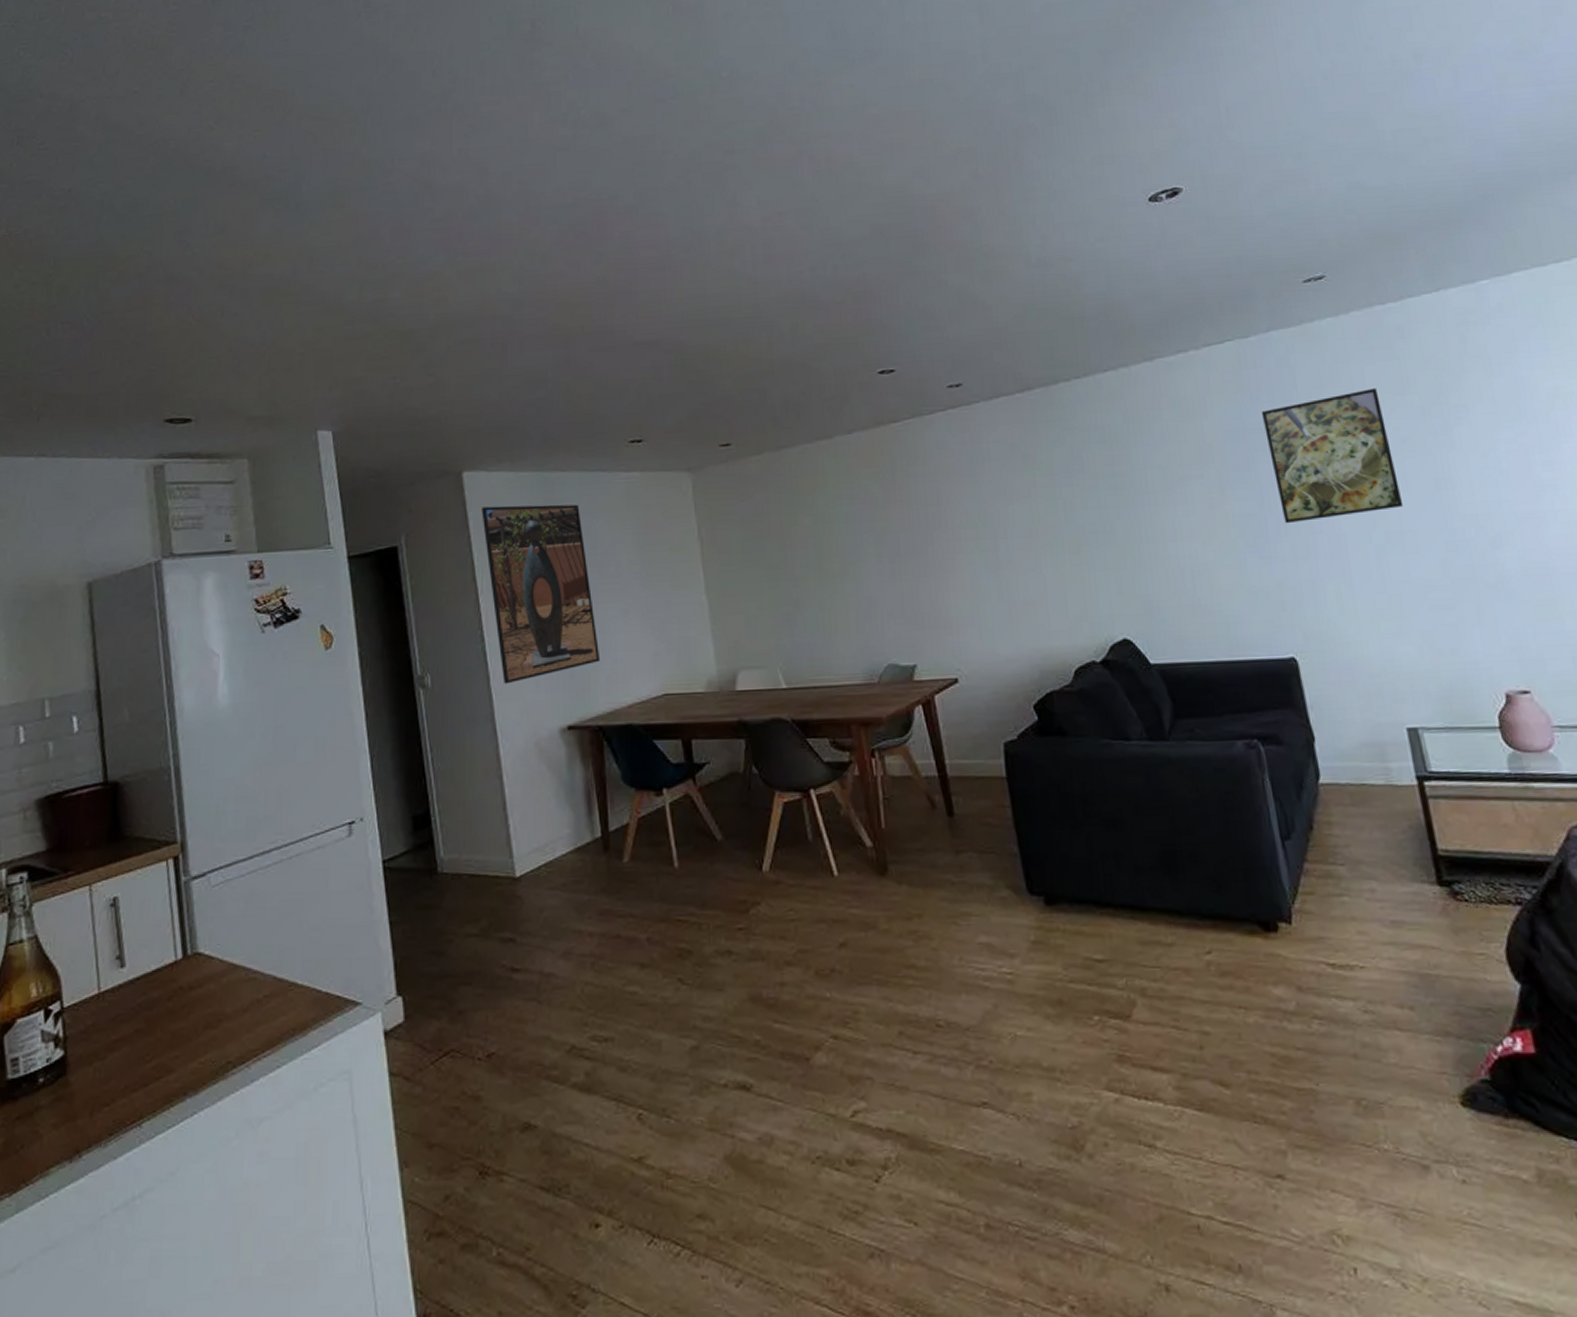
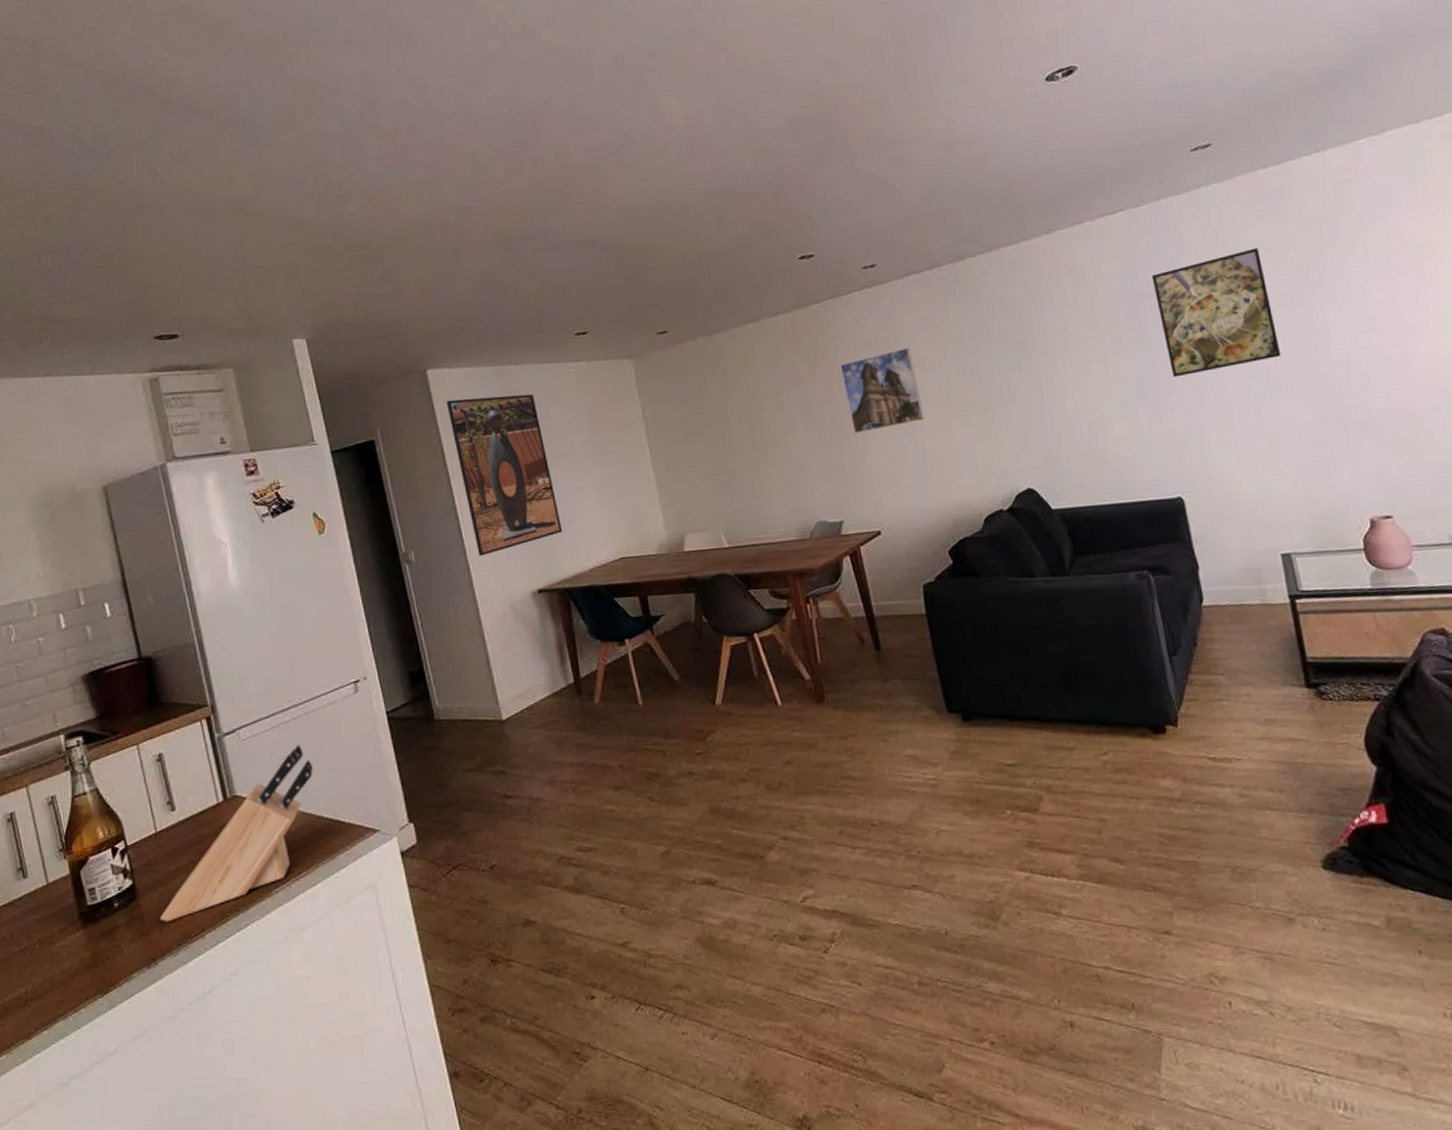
knife block: none [90,895,292,1105] -> present [159,745,314,922]
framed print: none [919,475,1011,568] -> present [840,347,925,434]

